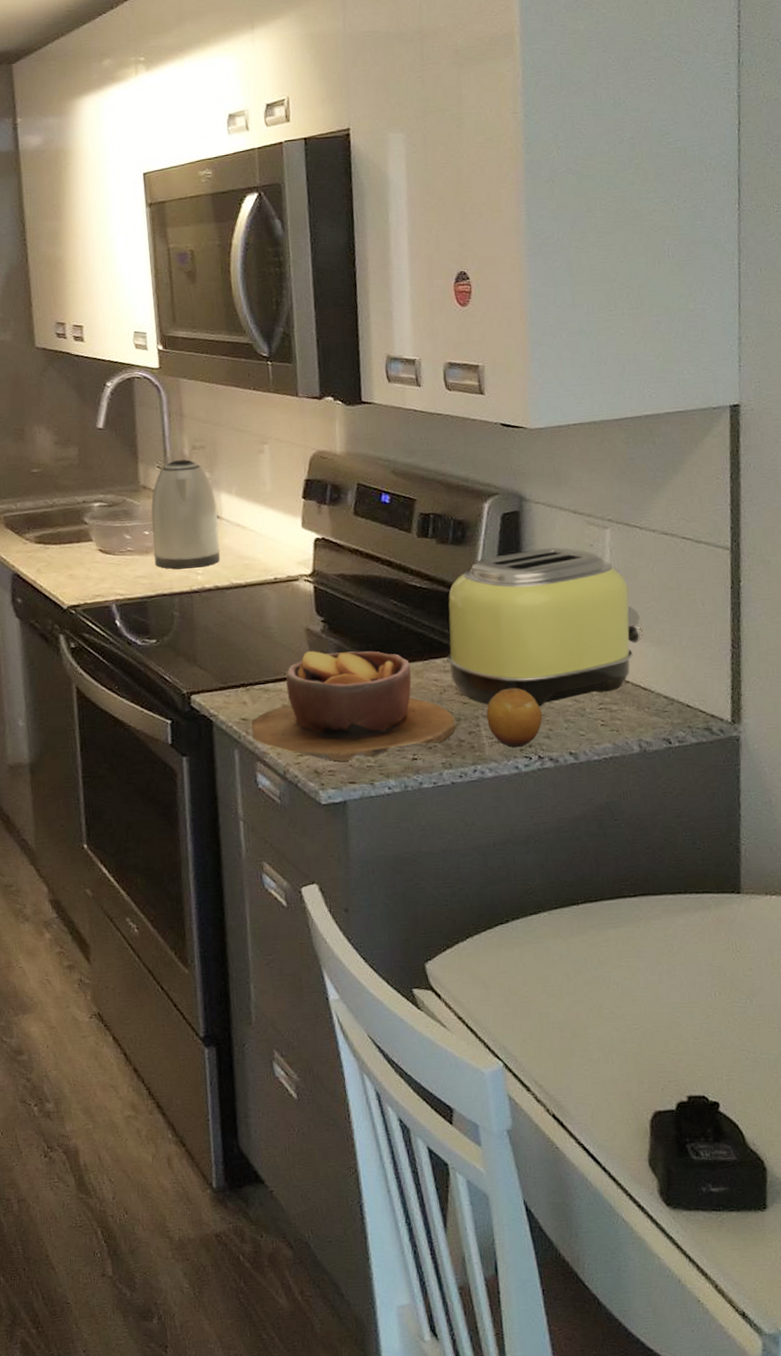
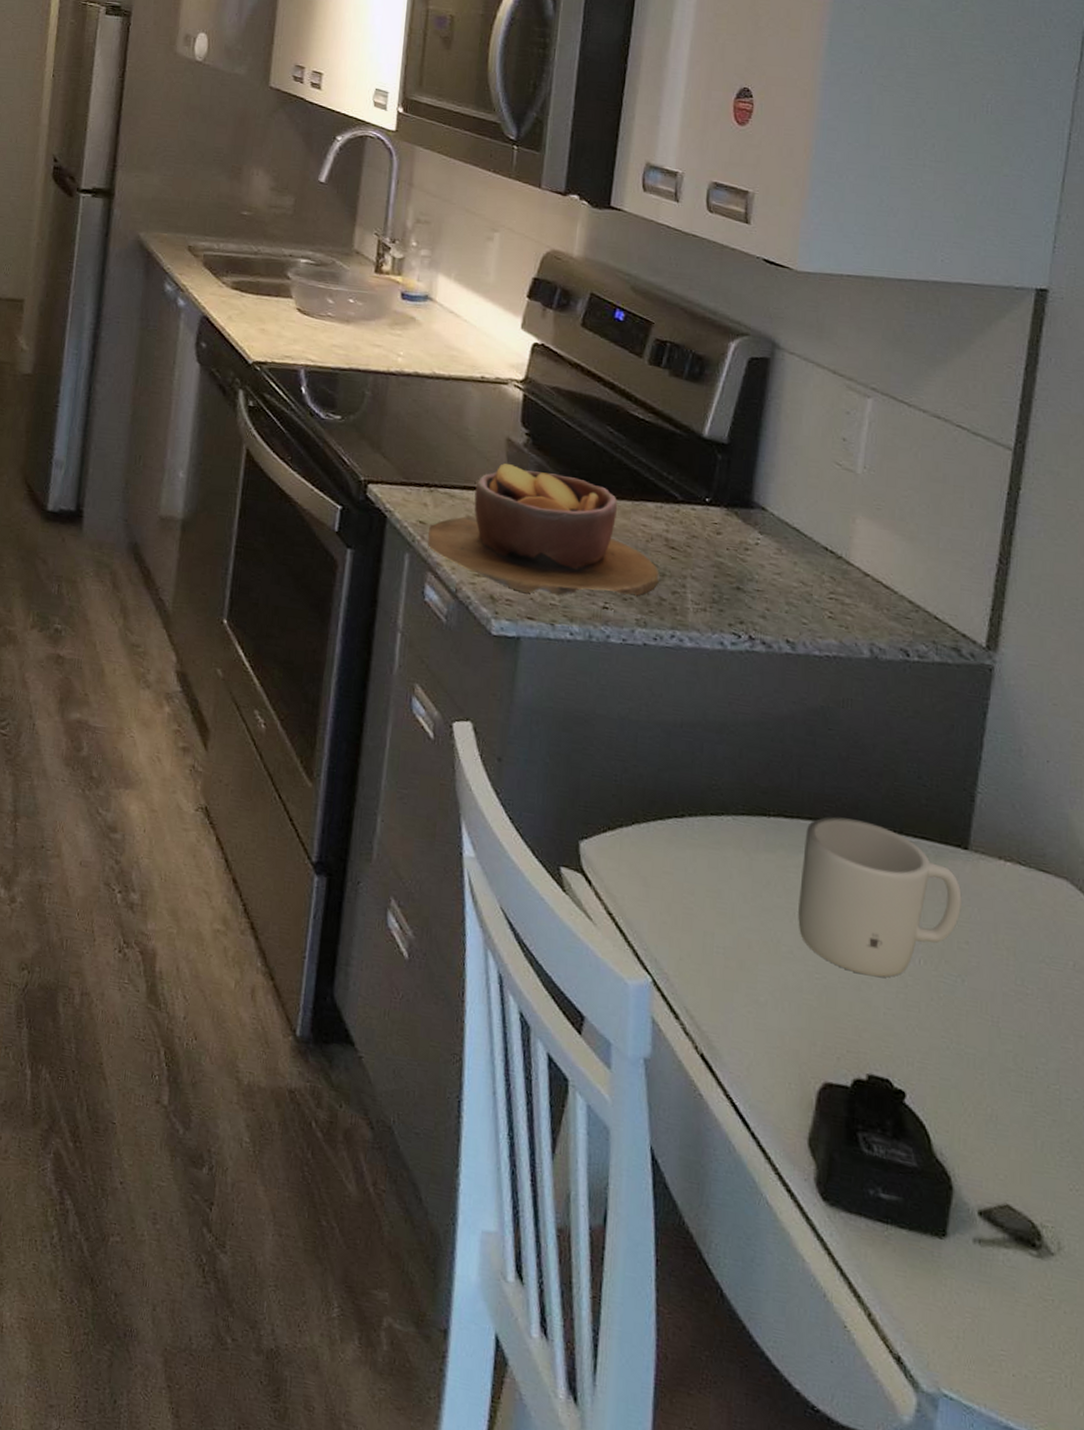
kettle: present [151,459,221,569] -> none [354,230,432,349]
toaster: present [446,547,643,708] -> none [660,402,894,582]
fruit: present [486,687,543,747] -> none [695,552,762,621]
mug: none [609,889,742,1017] -> present [798,816,962,978]

